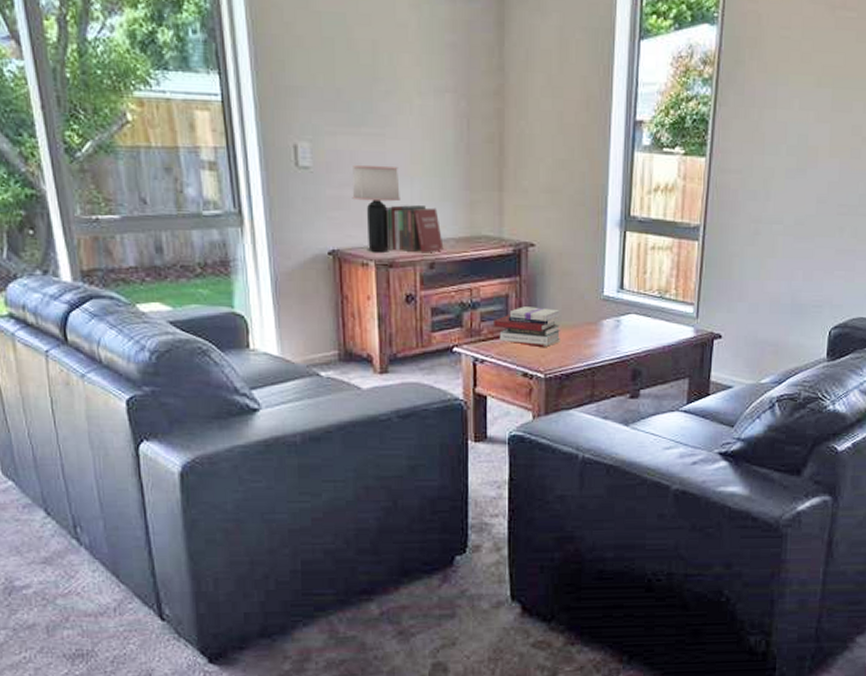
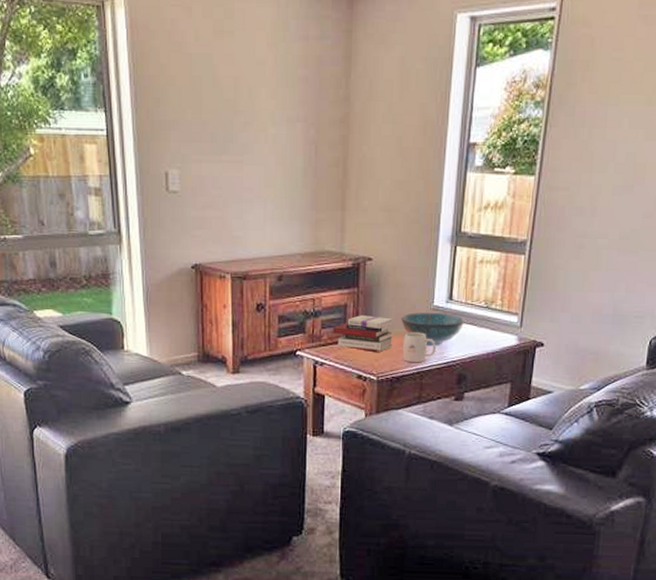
table lamp: present [352,164,400,252] -> none [213,188,255,266]
books: present [385,204,444,253] -> none [241,223,291,267]
decorative bowl: none [569,303,638,341] -> present [401,313,465,347]
mug: none [571,325,607,359] -> present [402,332,436,363]

